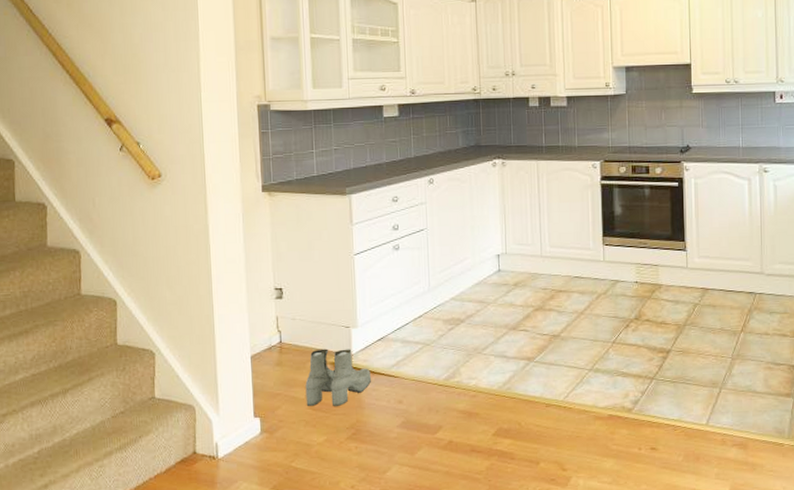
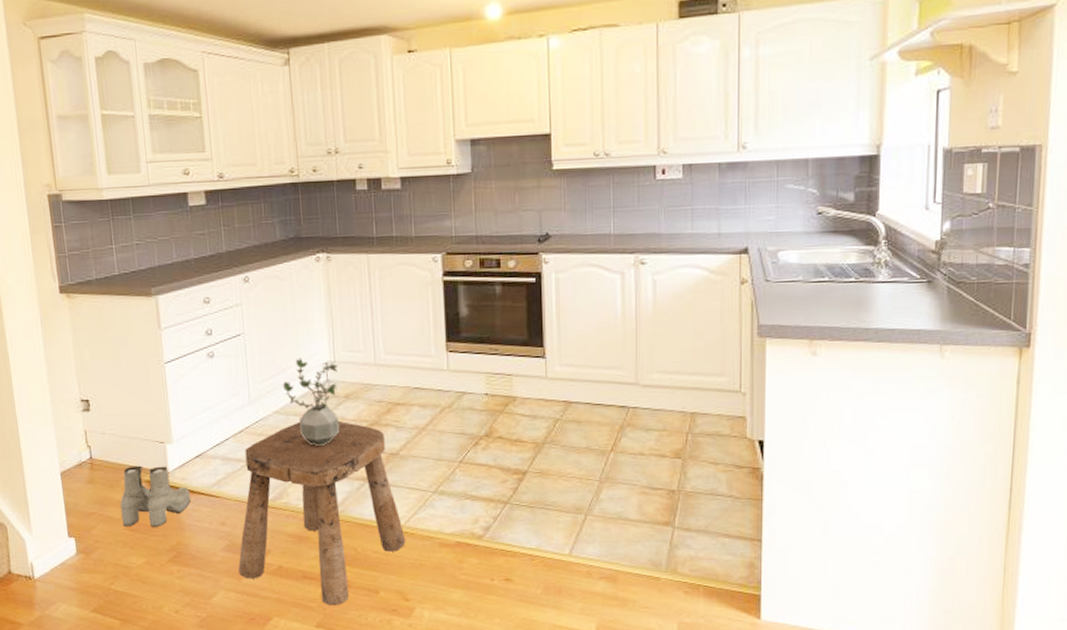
stool: none [412,306,565,477] -> present [238,420,406,606]
potted plant: none [460,250,509,330] -> present [283,358,340,447]

